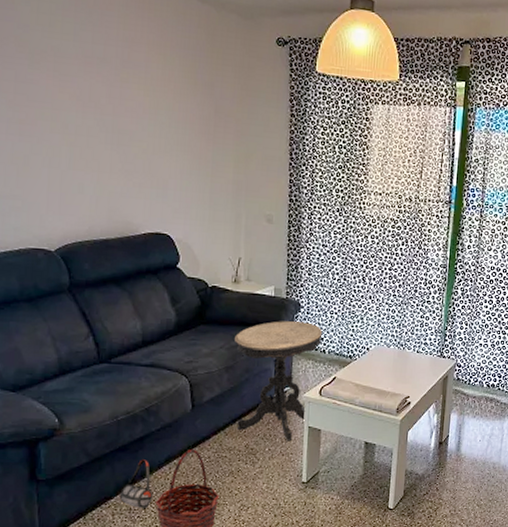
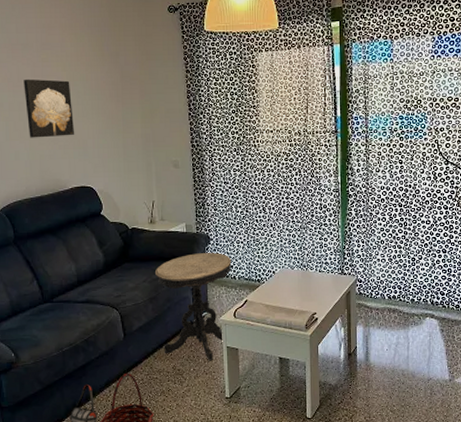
wall art: none [95,99,154,173] -> present [23,79,75,138]

